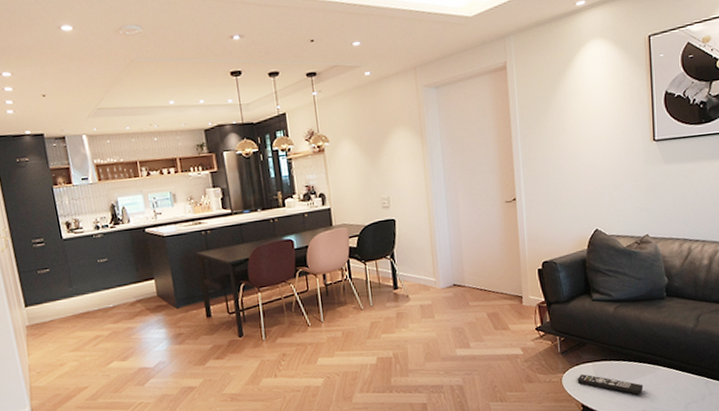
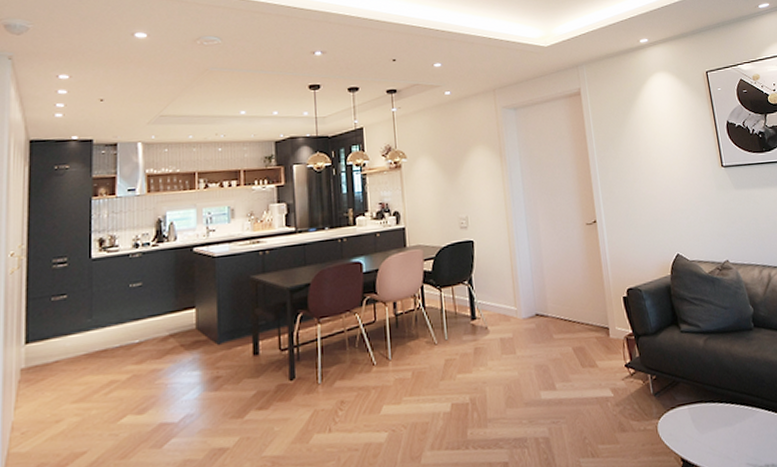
remote control: present [577,374,644,394] -> none [673,420,744,444]

